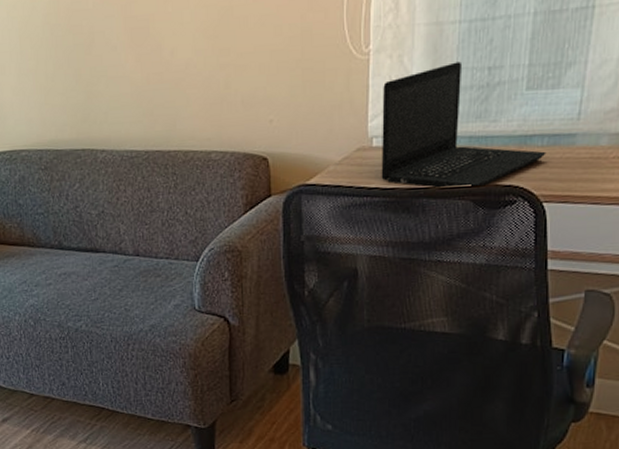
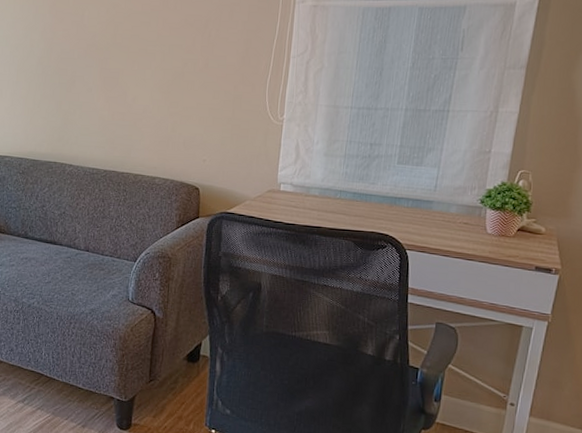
laptop: present [381,61,546,189] -> none [285,136,411,233]

